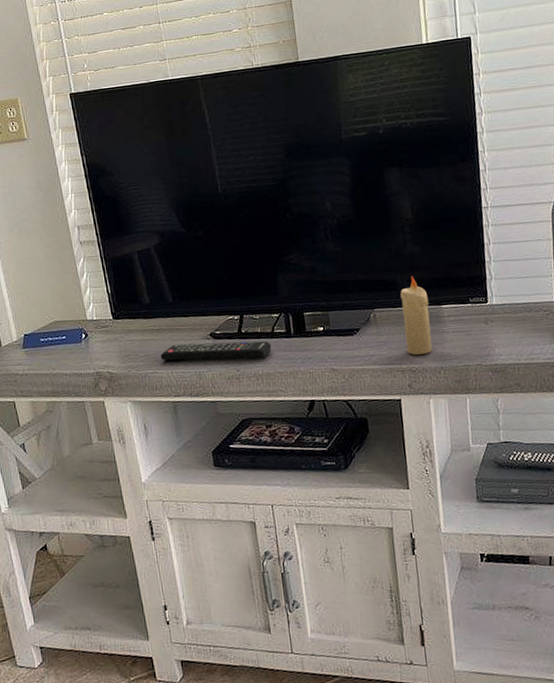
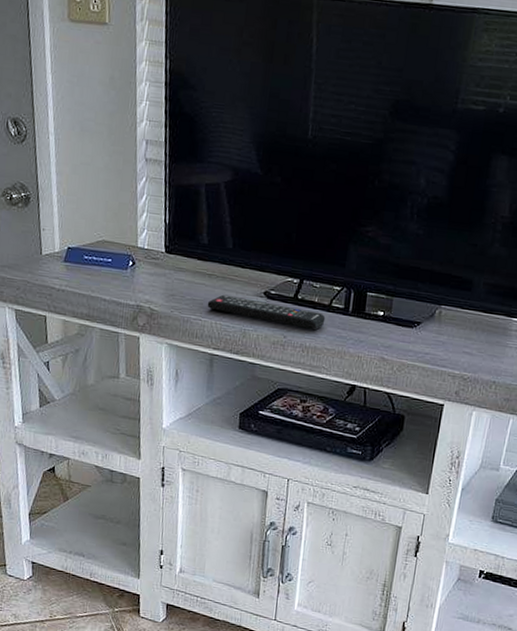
candle: present [400,275,433,356] -> none [463,278,501,365]

